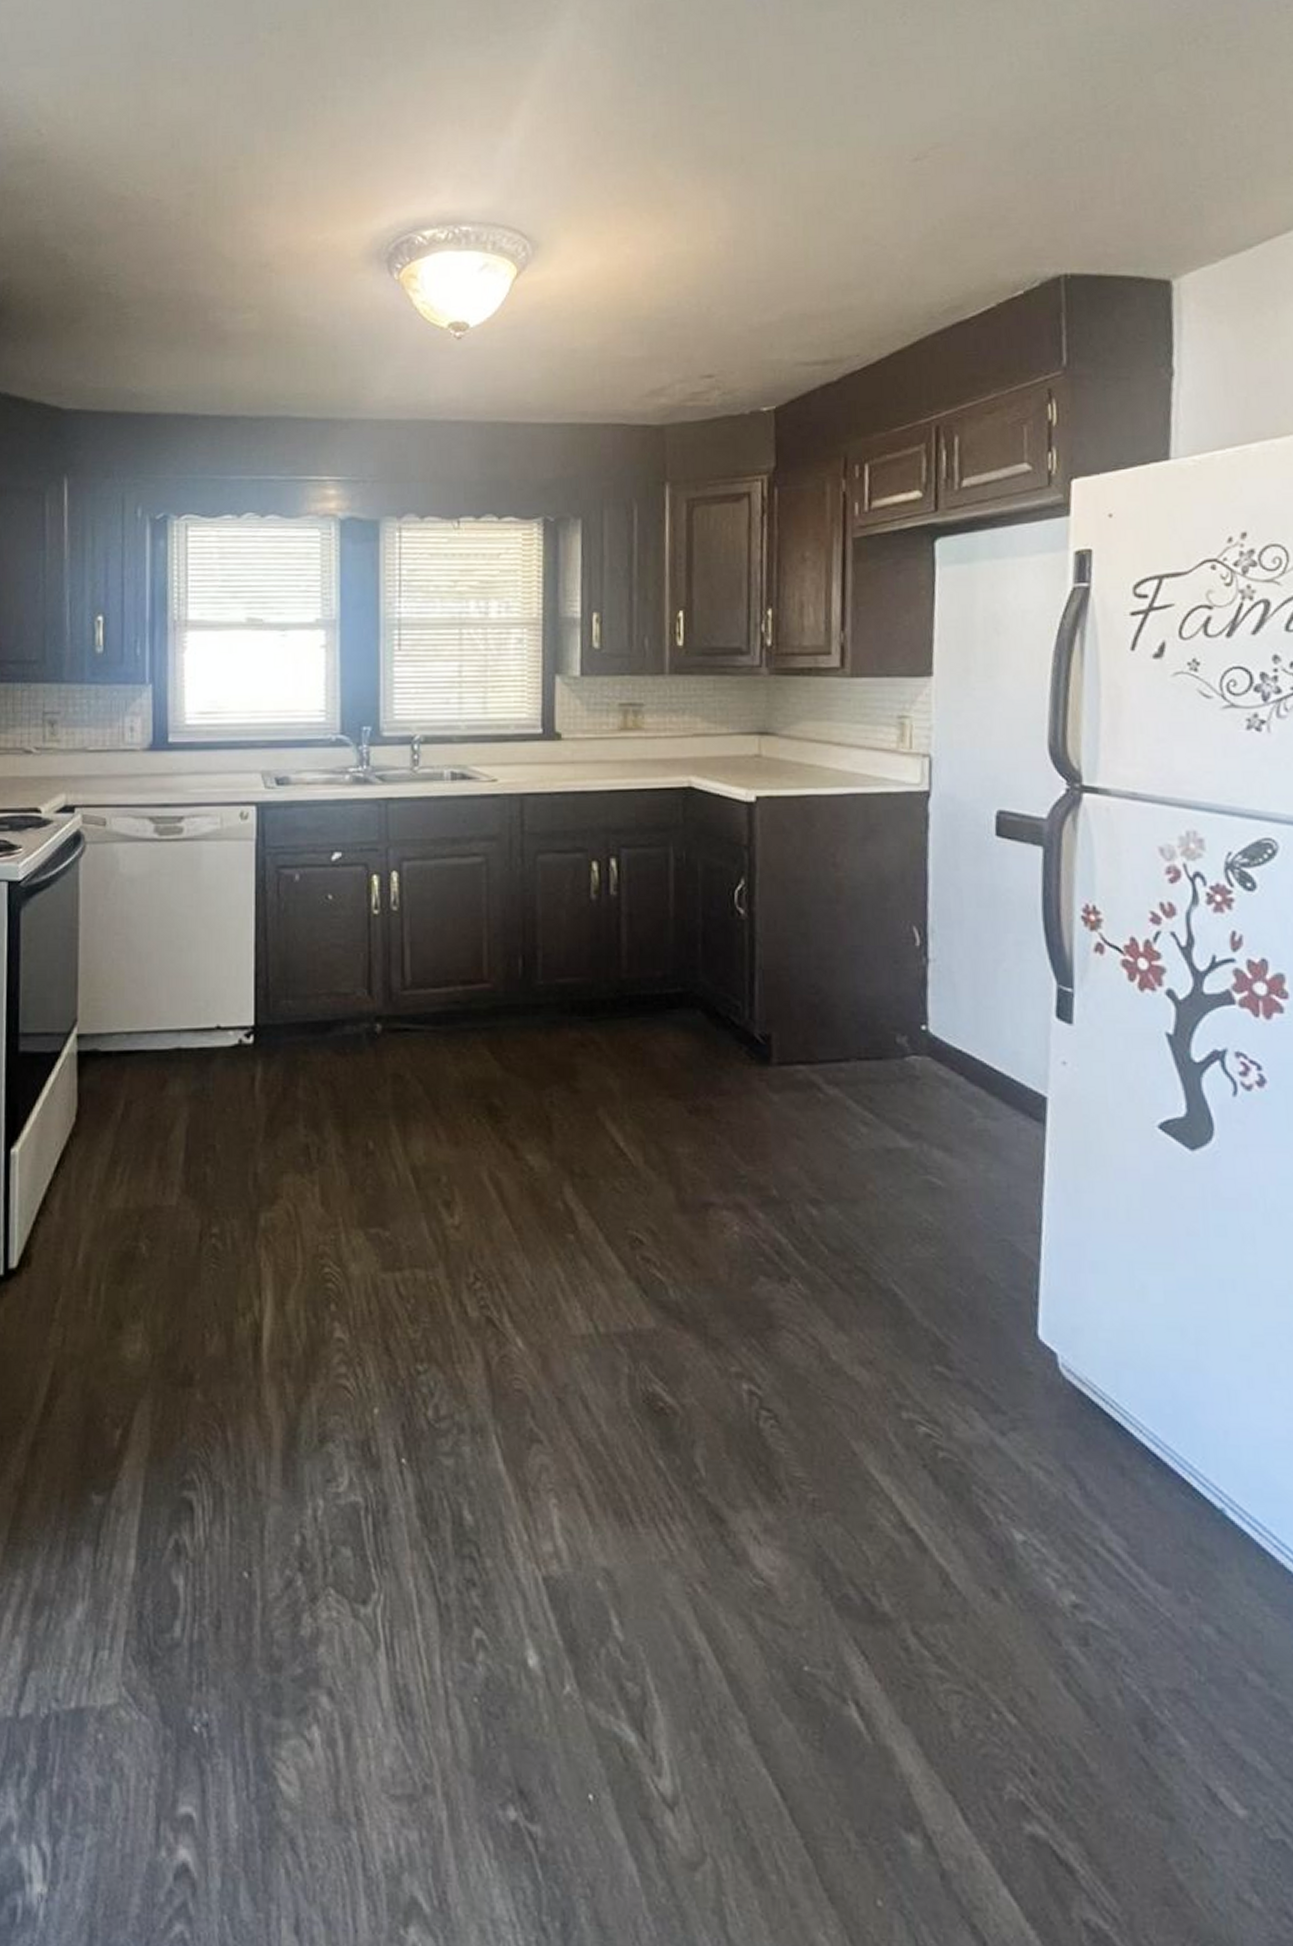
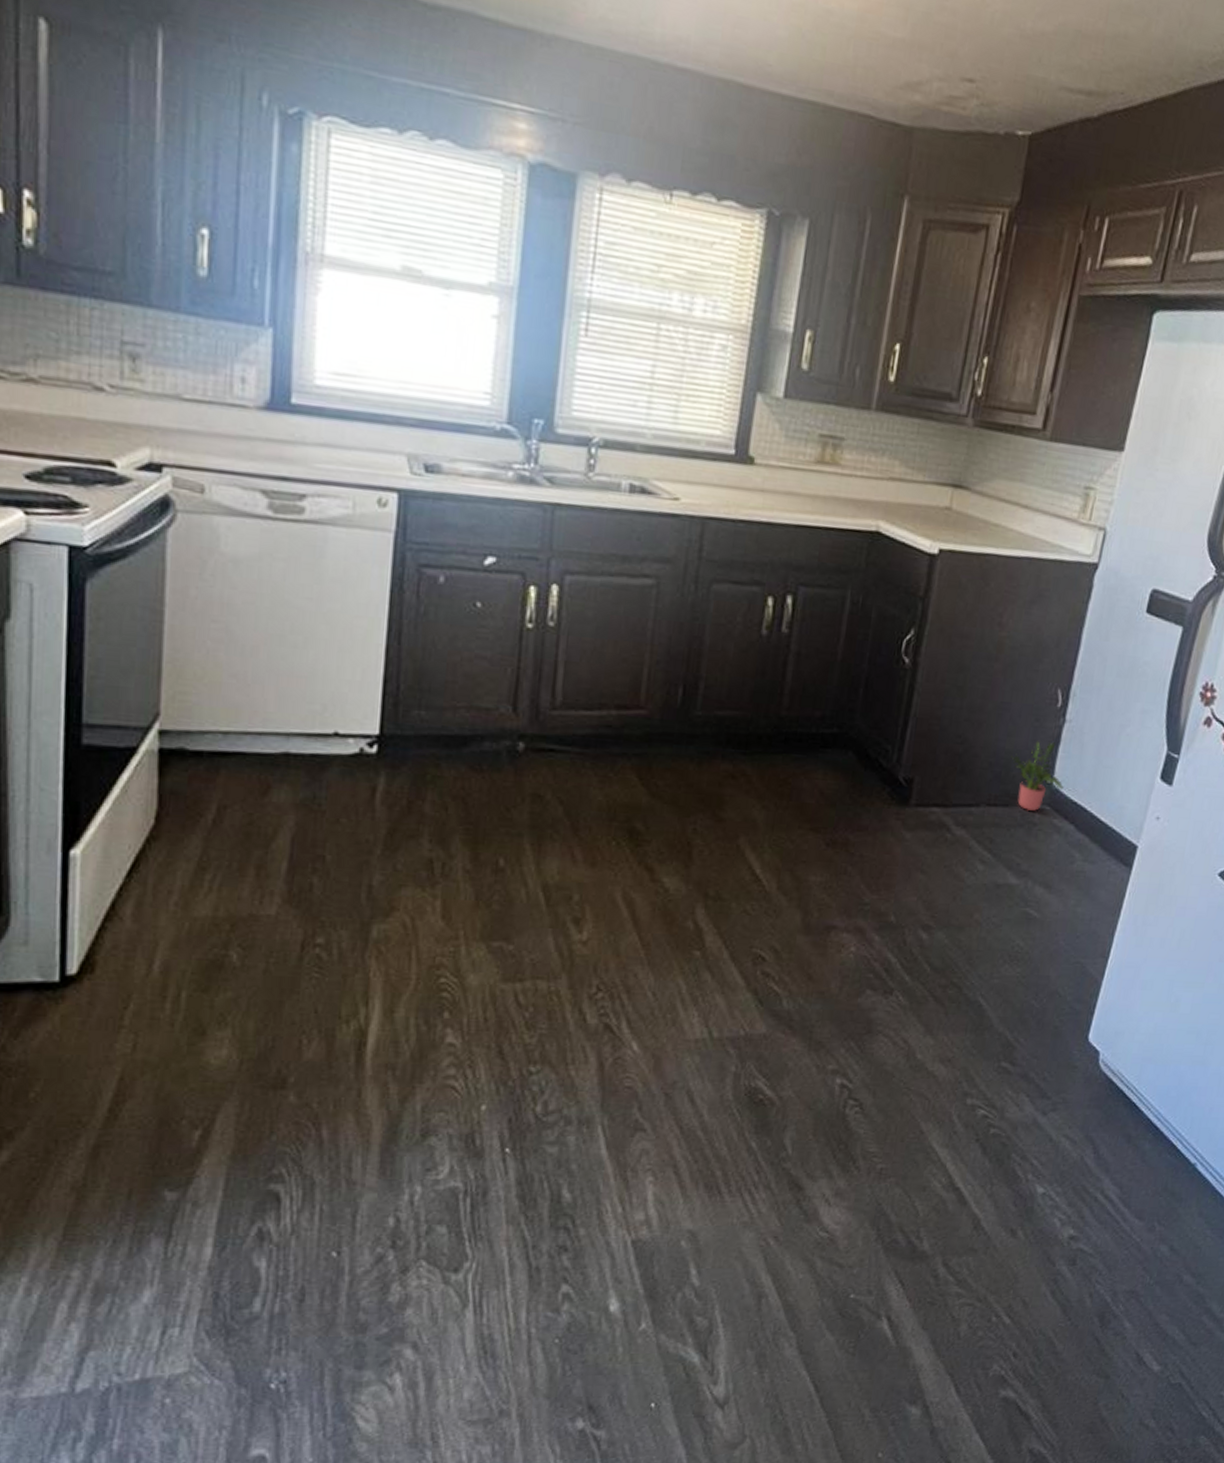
potted plant: none [875,985,942,1063] -> present [1011,741,1064,811]

